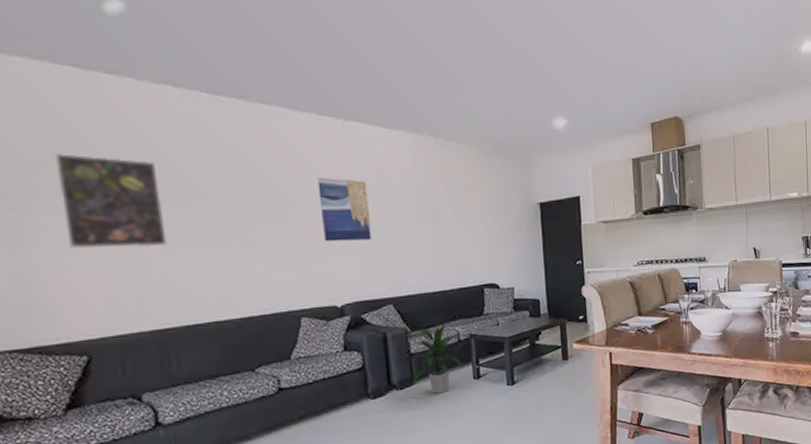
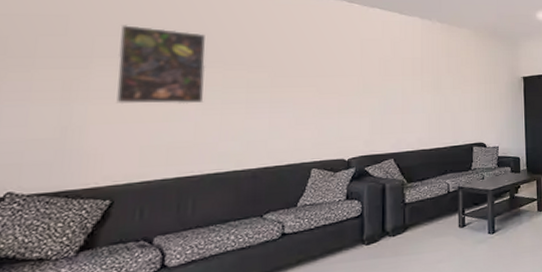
wall art: present [317,177,373,242] -> none [340,50,382,104]
indoor plant: present [412,324,464,394] -> none [403,177,452,241]

